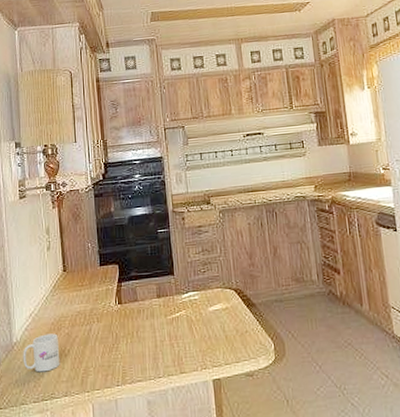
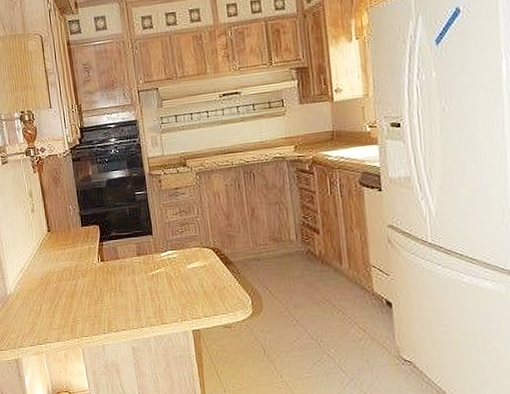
mug: present [23,333,60,373] -> none [17,287,51,321]

